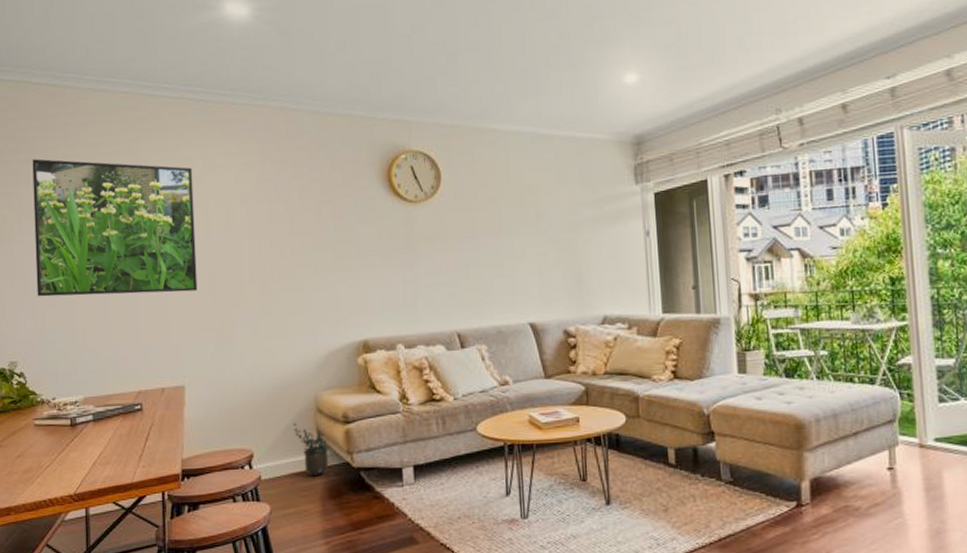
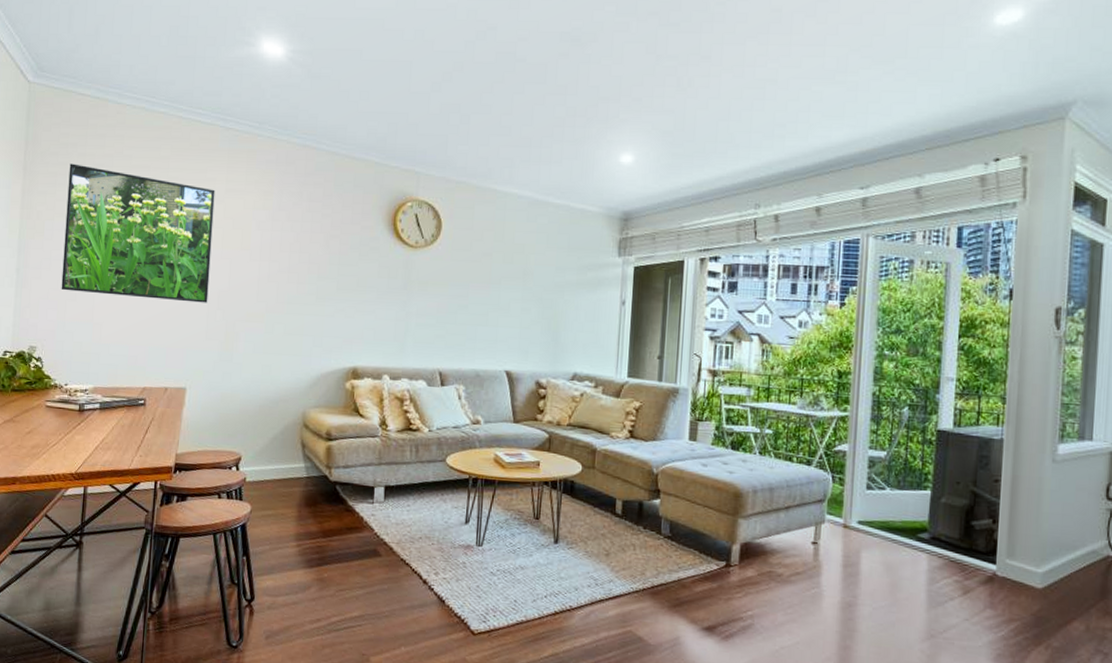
potted plant: present [293,423,330,475] -> none [280,434,312,484]

